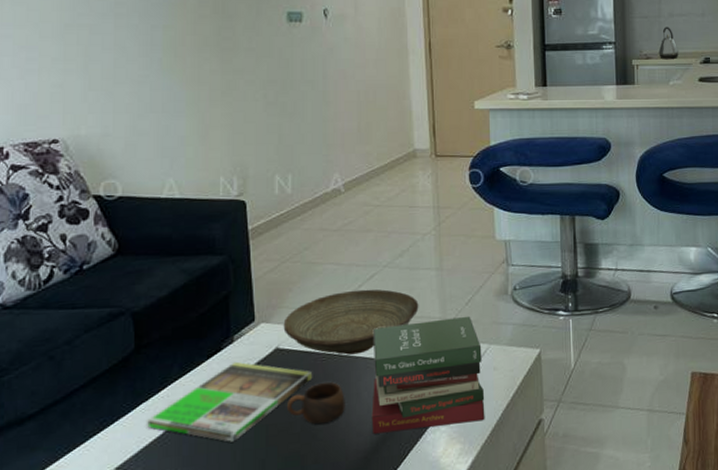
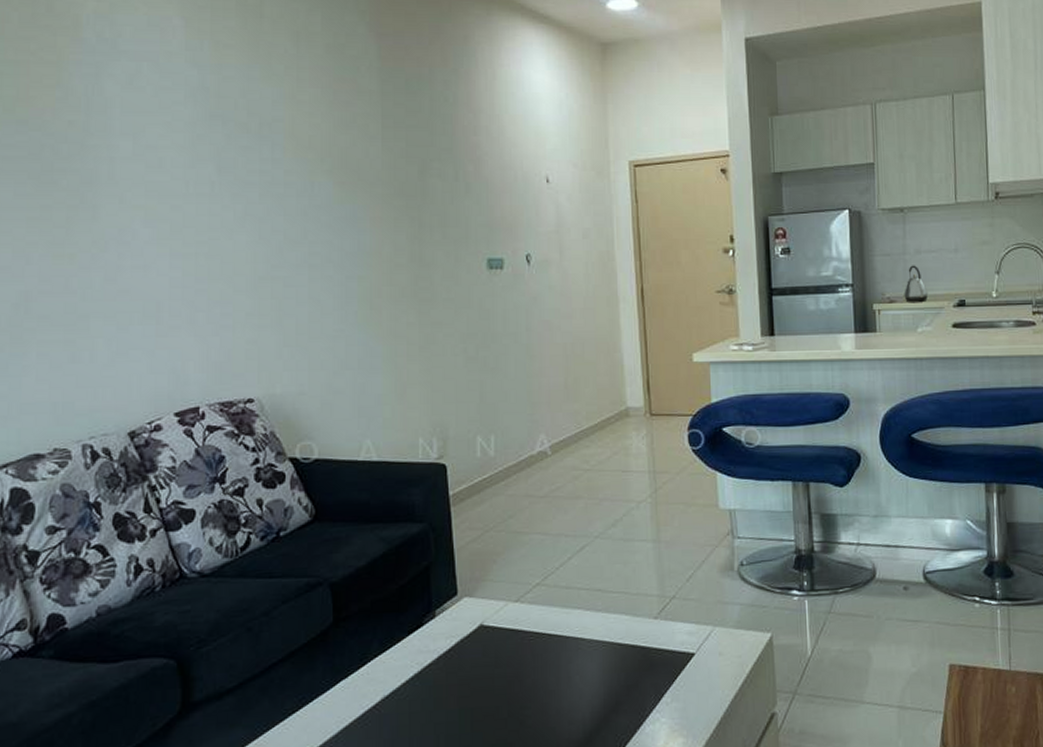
magazine: present [146,361,313,442] -> none [345,638,520,726]
decorative bowl: present [283,289,419,355] -> none [488,562,635,634]
cup: present [287,382,345,425] -> none [493,664,555,710]
books: present [371,316,485,434] -> none [584,593,710,723]

